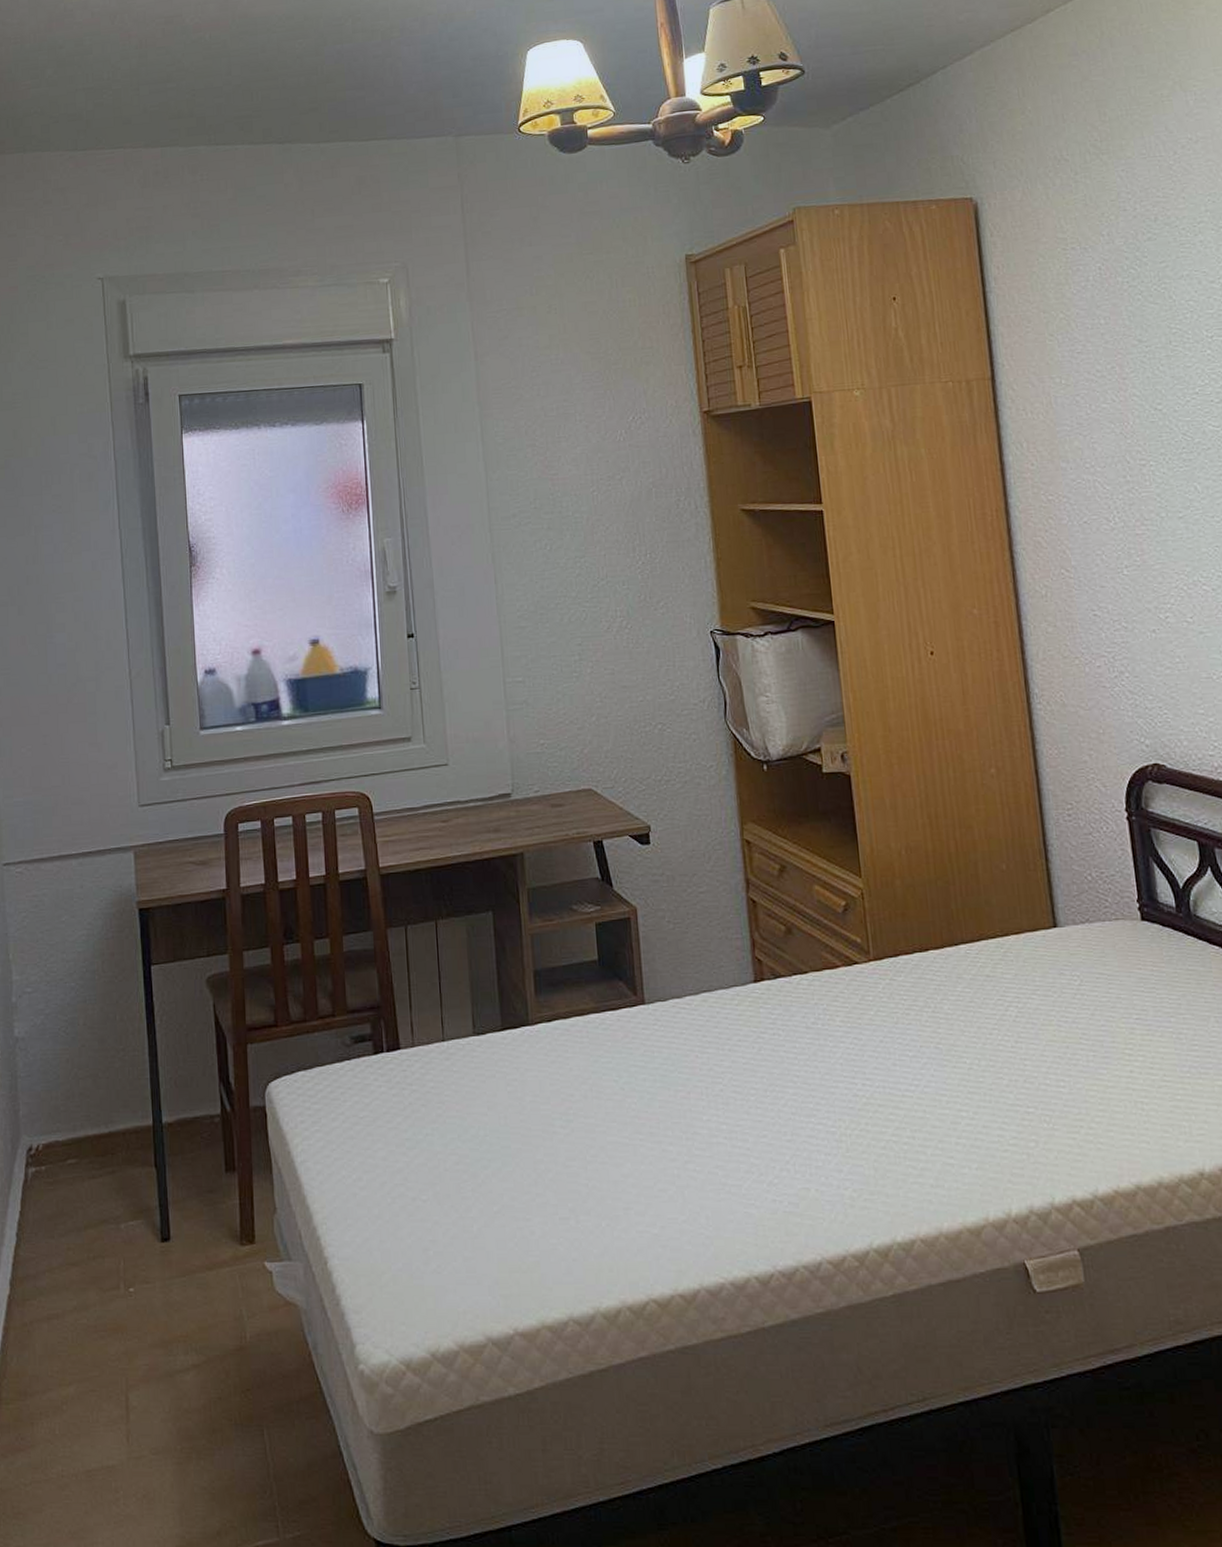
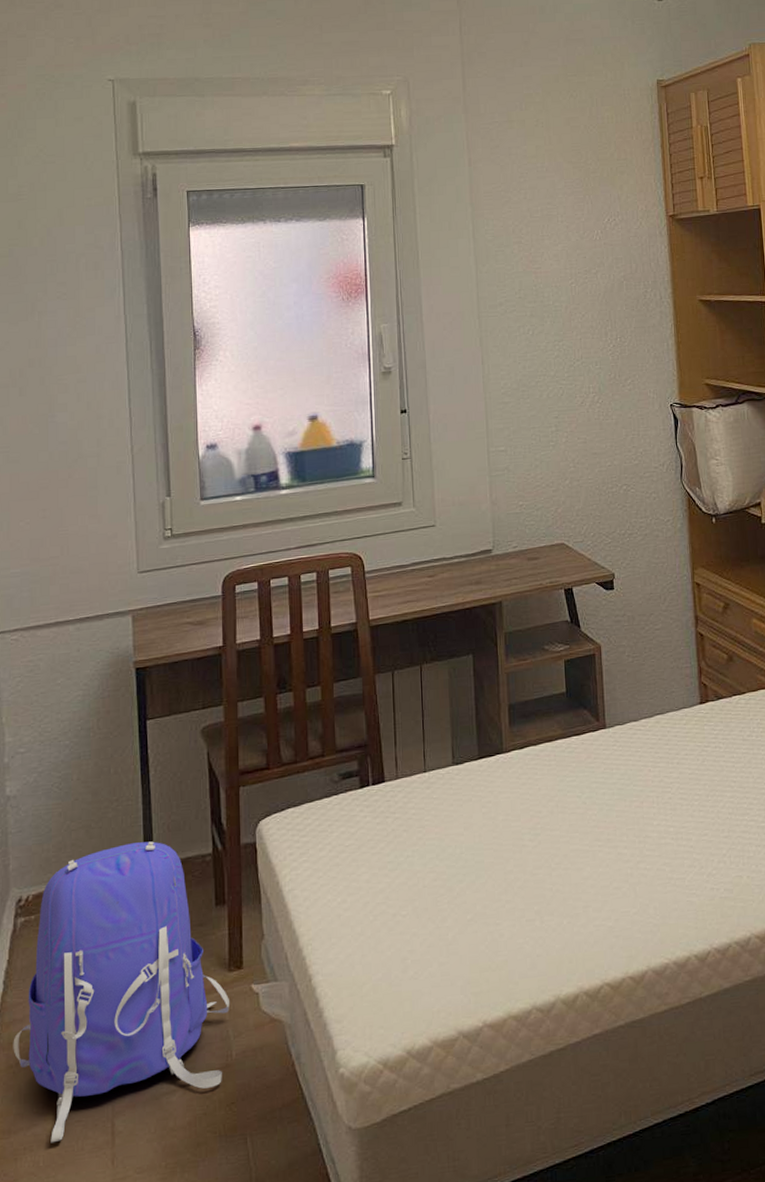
backpack: none [27,1096,243,1411] -> present [13,841,231,1143]

